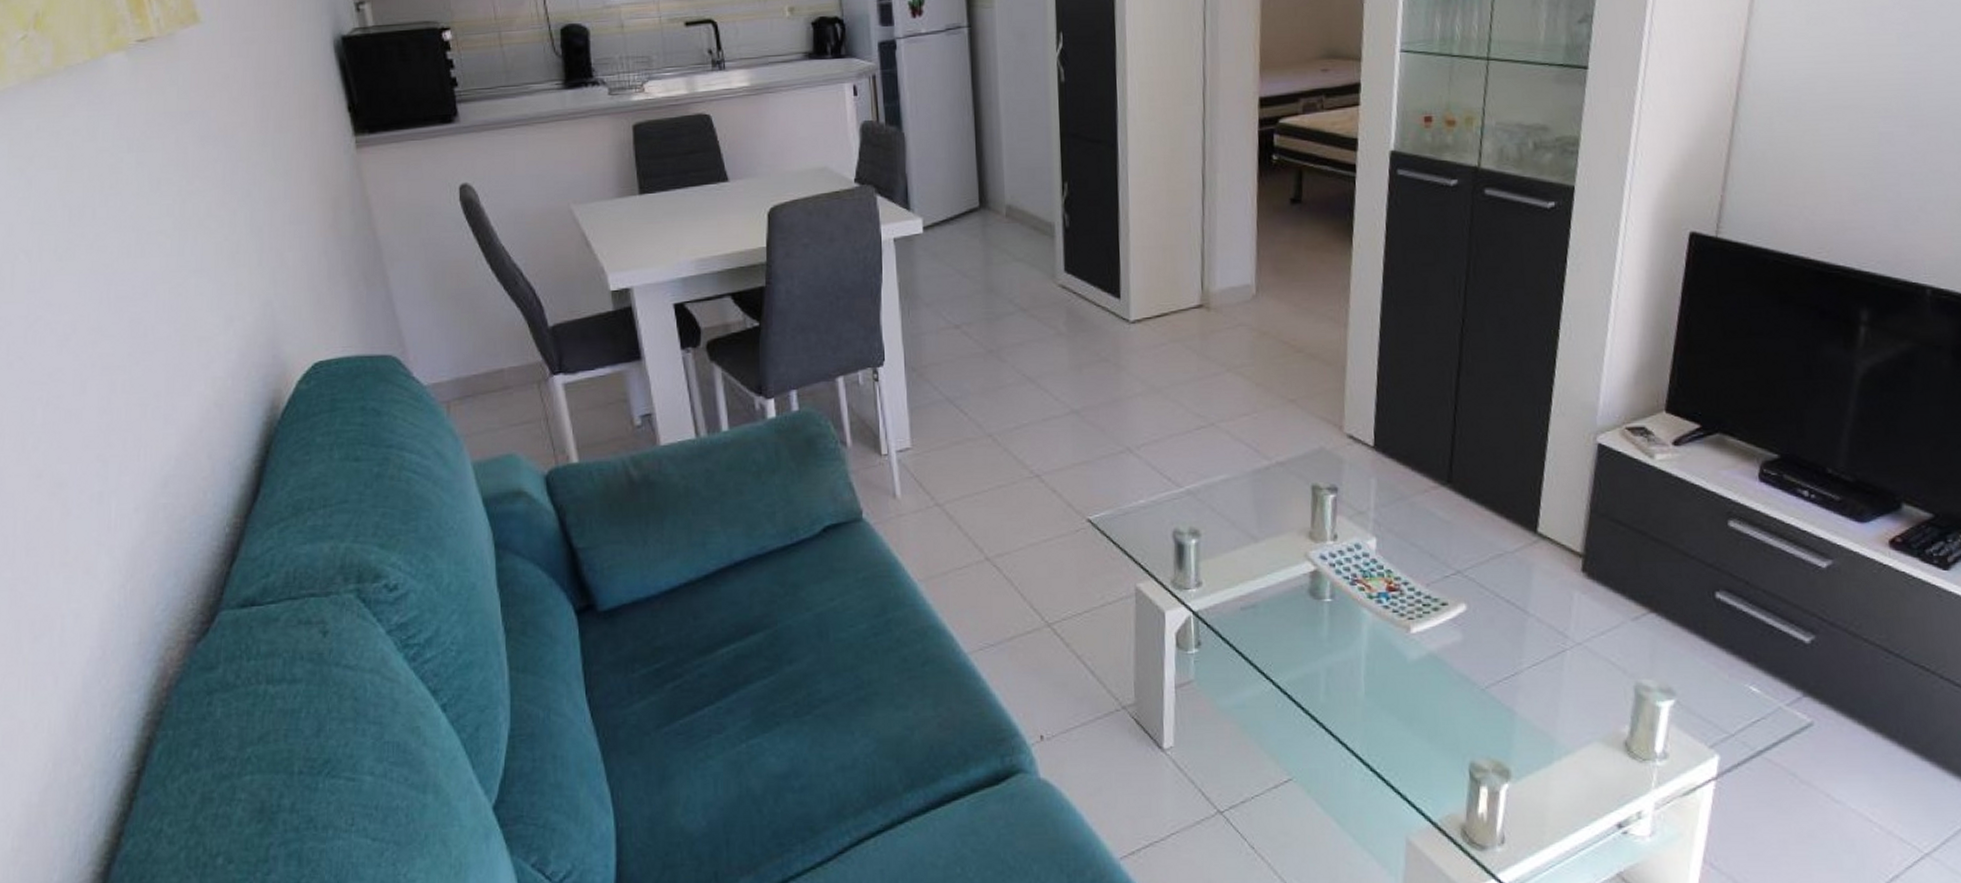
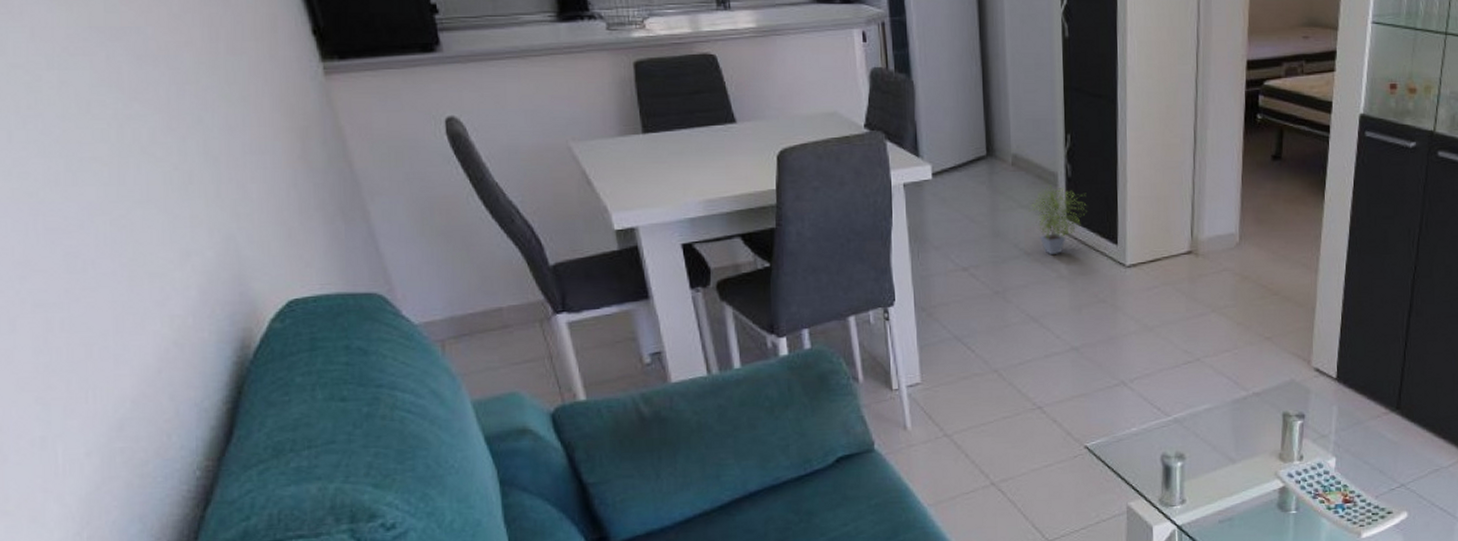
potted plant: none [1024,236,1087,311] -> present [1029,184,1087,256]

